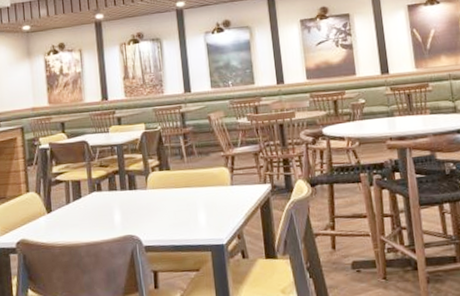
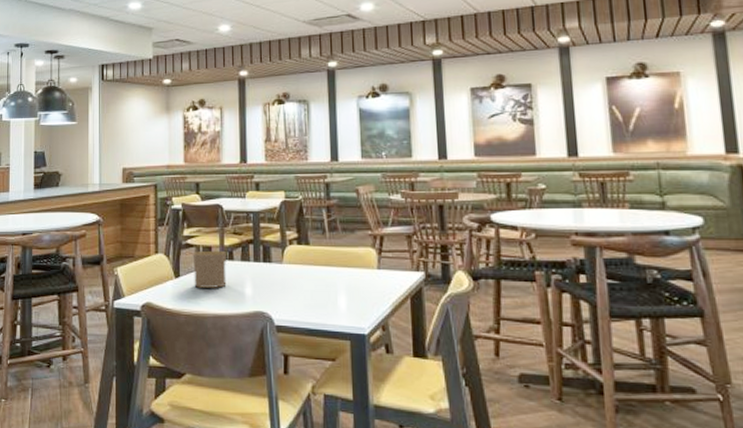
cup: none [62,183,97,220] -> present [192,250,227,288]

